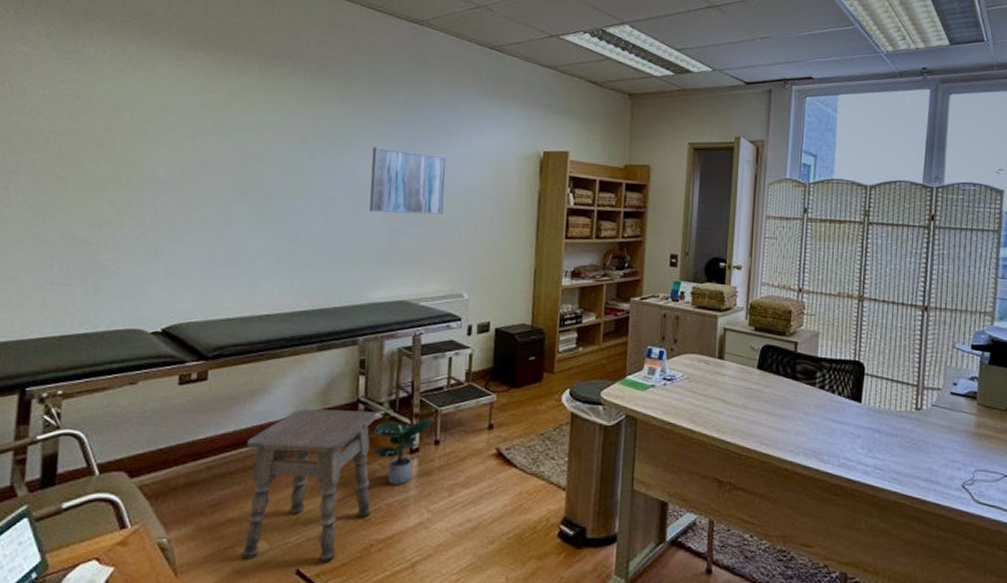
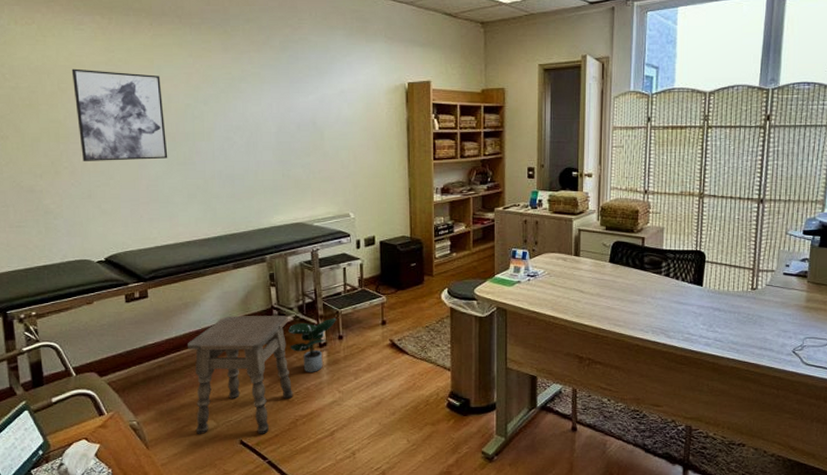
wall art: none [155,107,263,216] -> present [71,68,168,161]
wall art: present [369,147,447,216] -> none [257,90,326,148]

